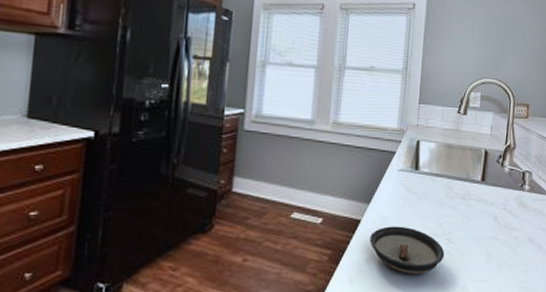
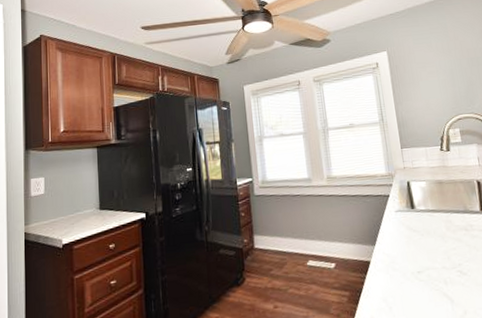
saucer: present [369,226,445,275] -> none [382,263,460,309]

